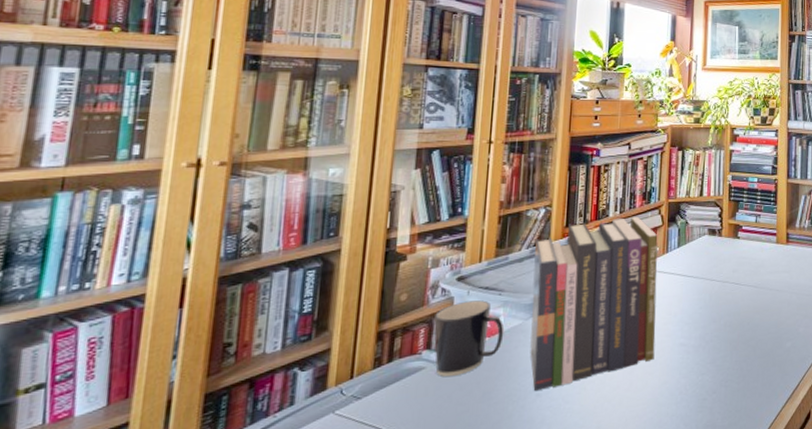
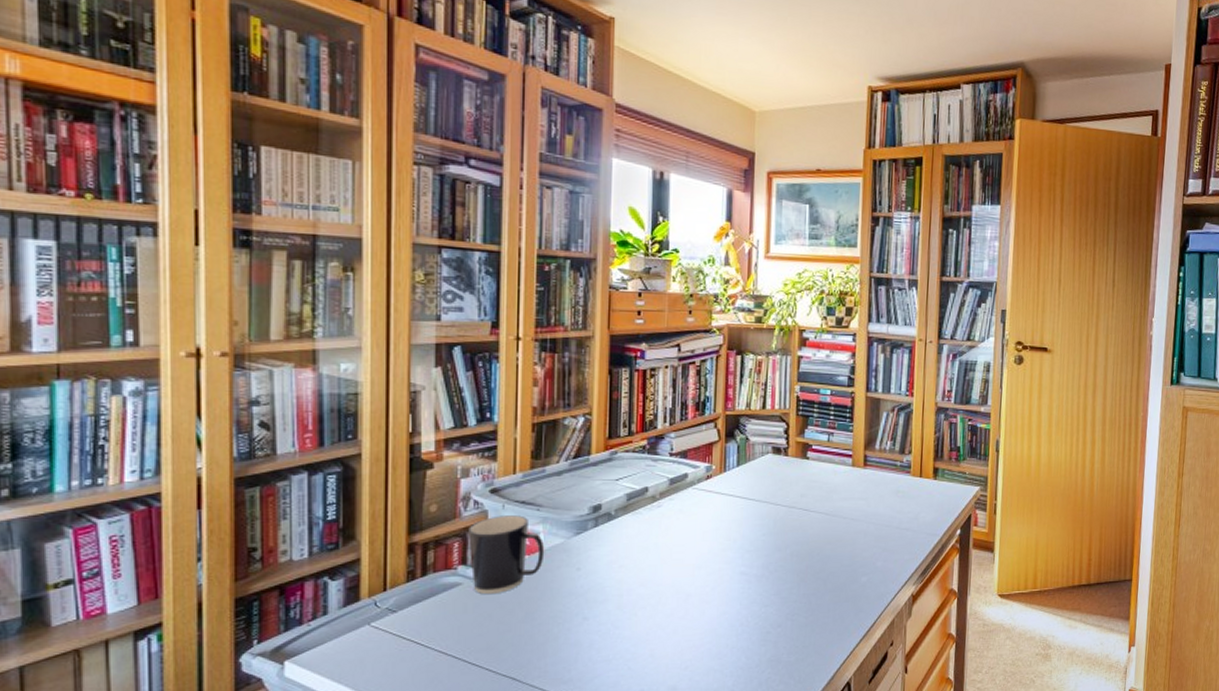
books: present [530,216,658,392] -> none [573,429,714,615]

